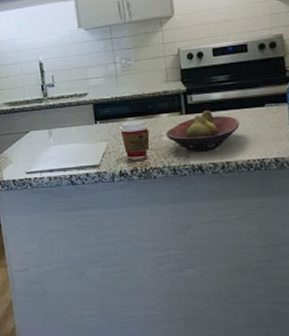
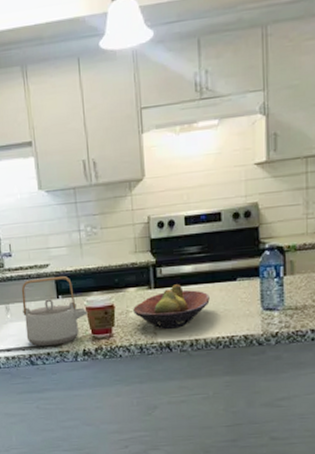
teapot: none [62,104,123,168] -> present [21,276,88,347]

